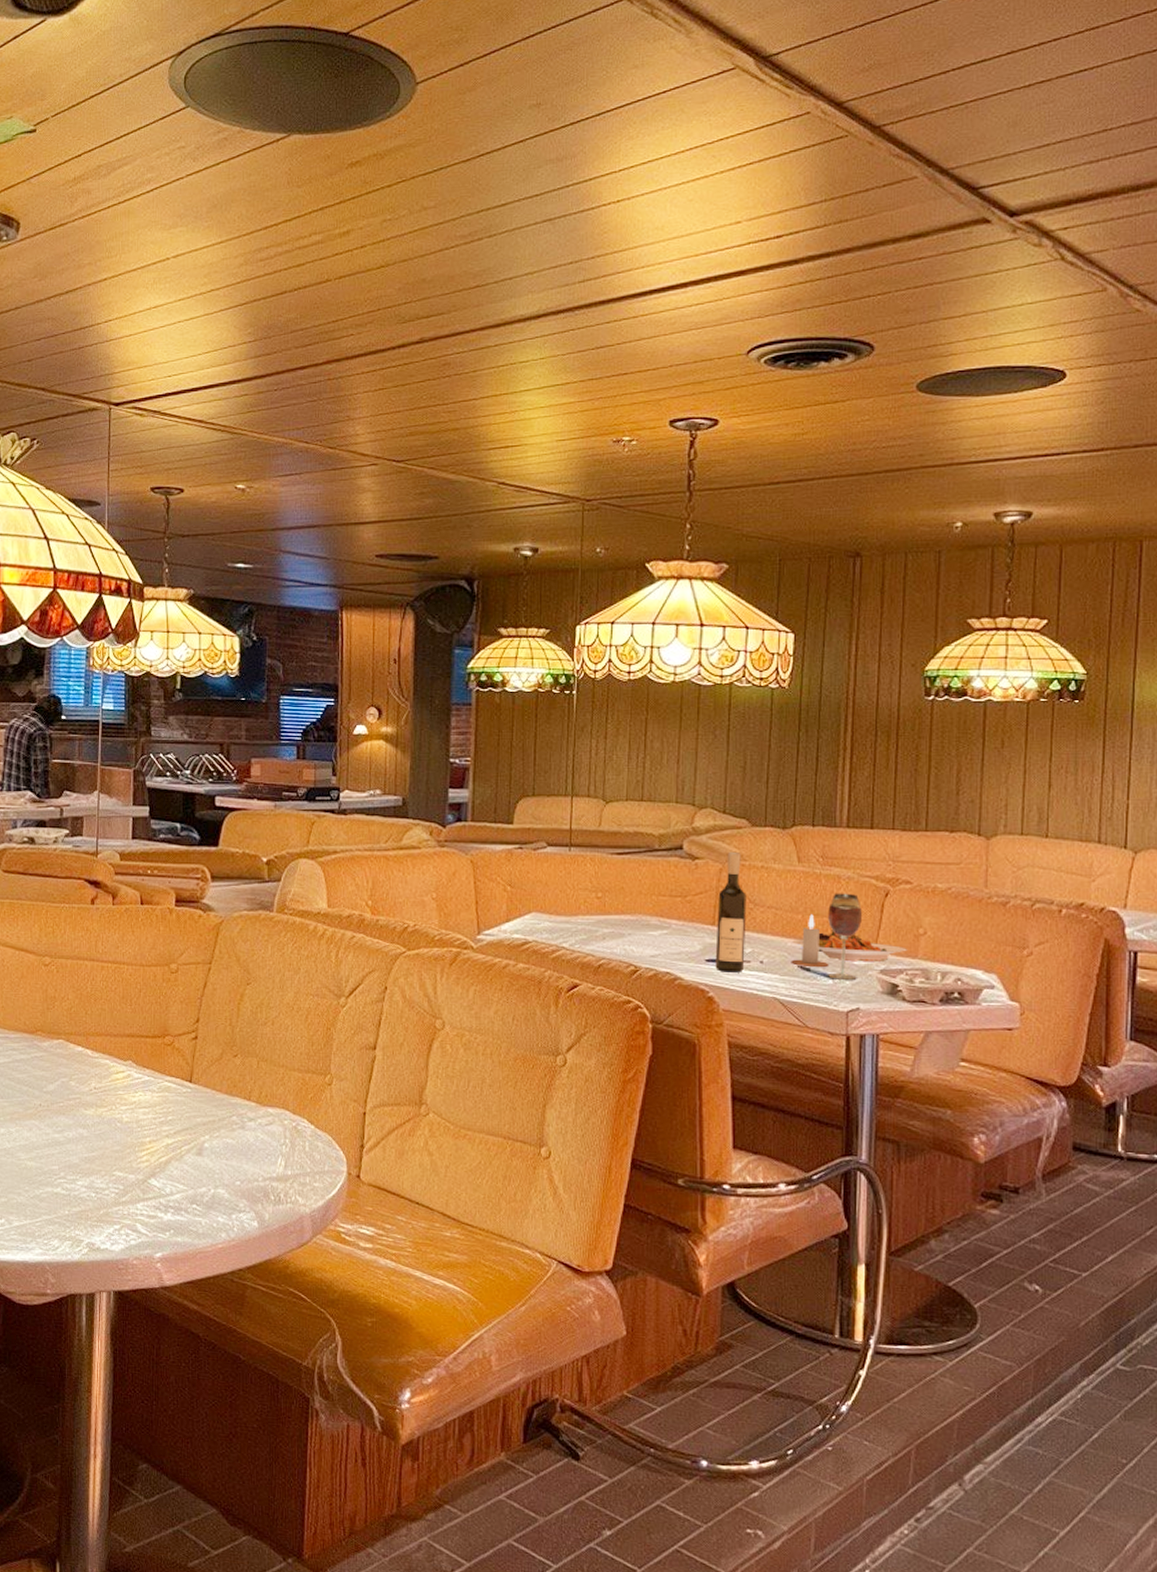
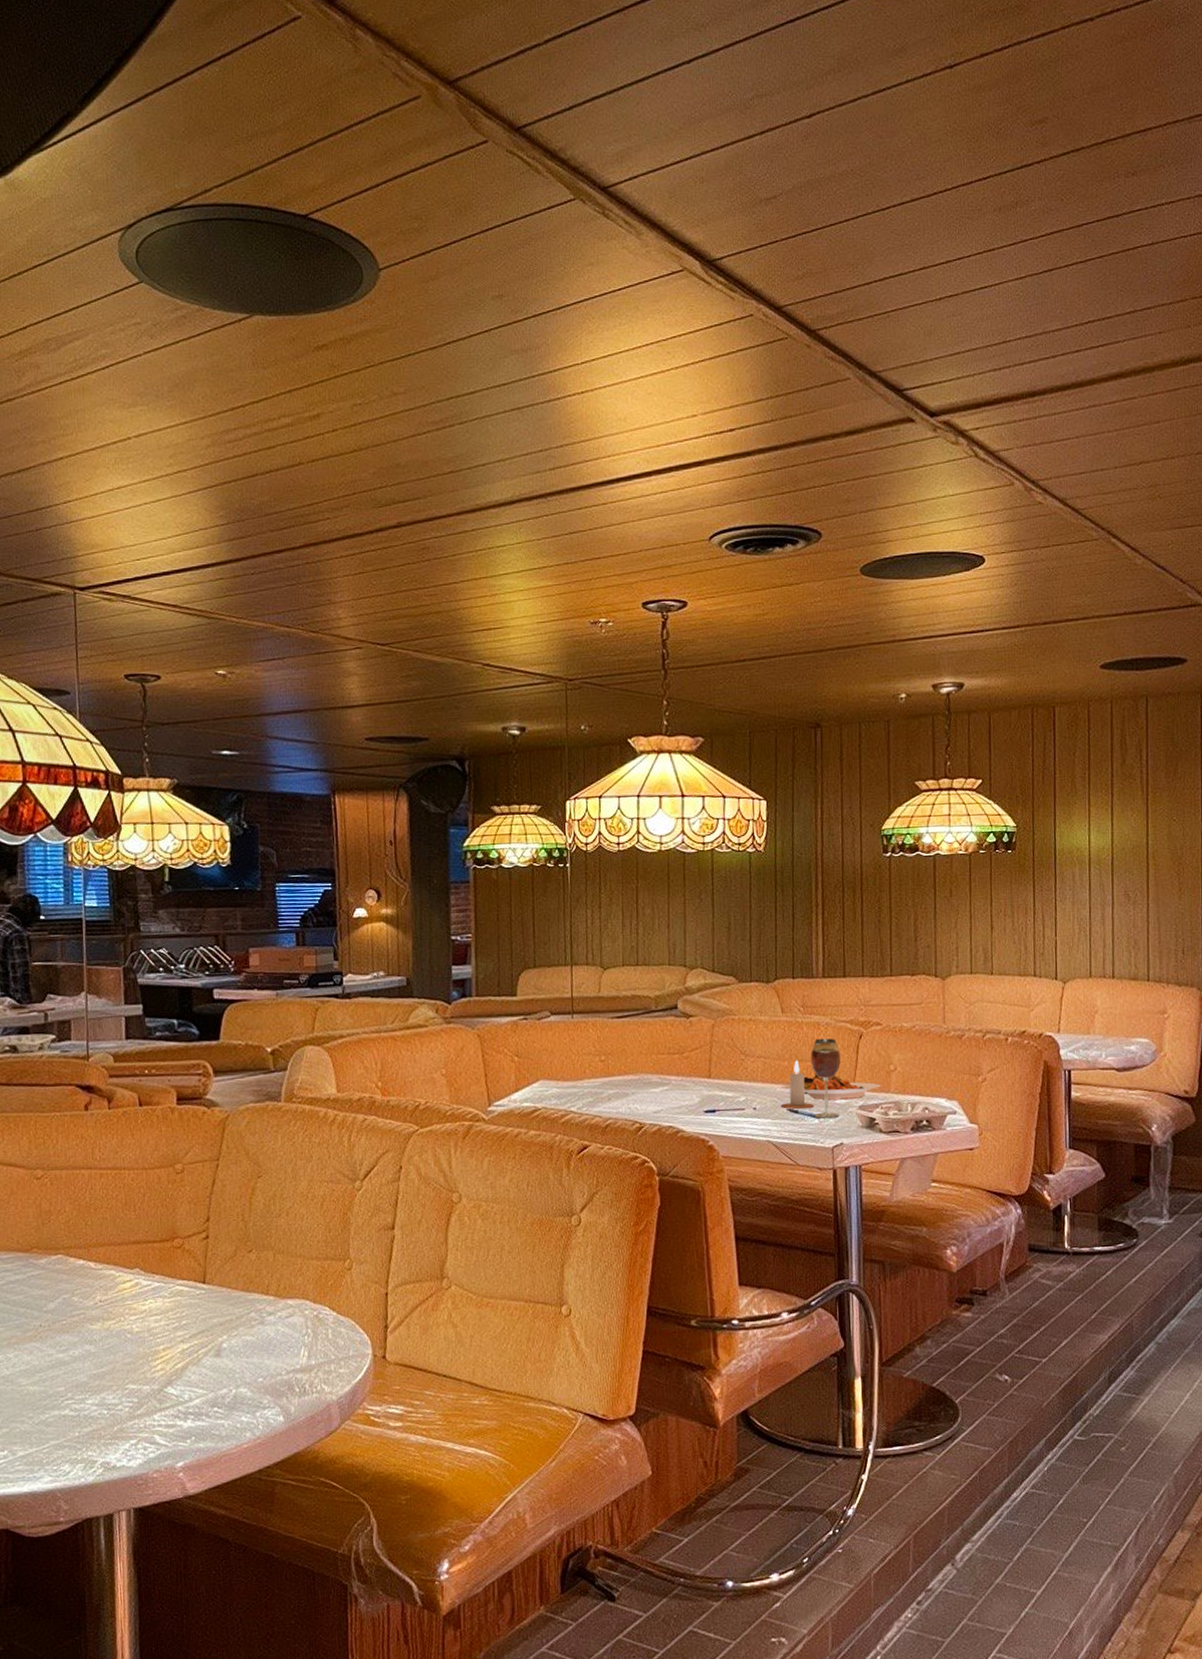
bottle: present [715,851,747,973] -> none [712,1007,740,1121]

